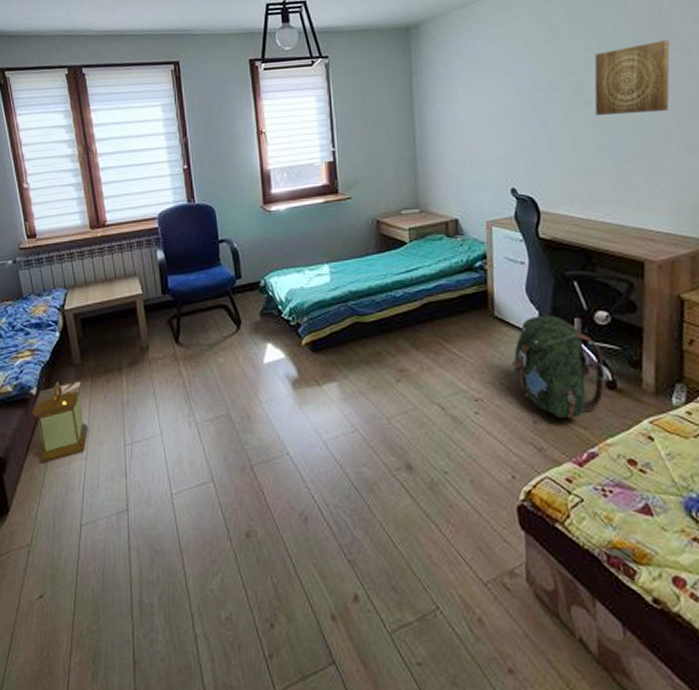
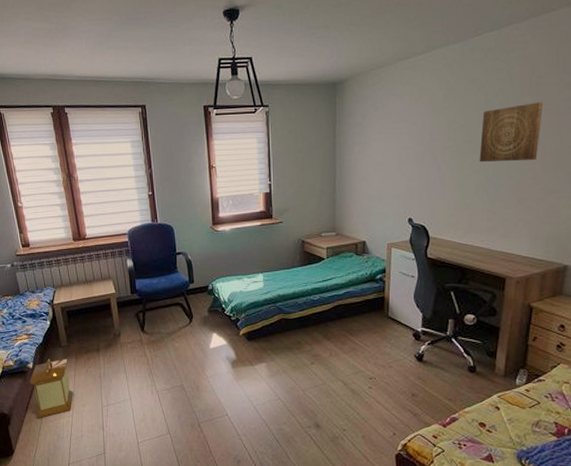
backpack: present [512,315,608,418] -> none [399,317,470,392]

